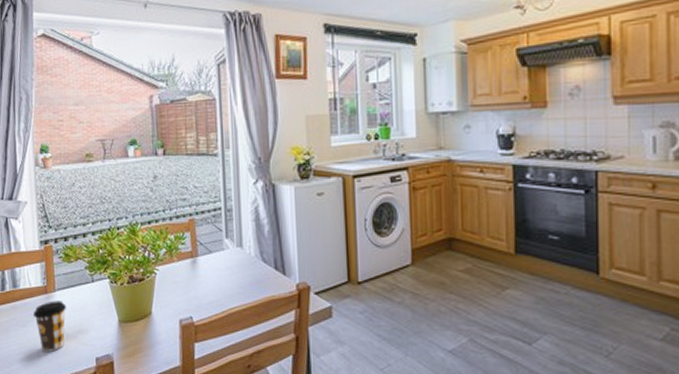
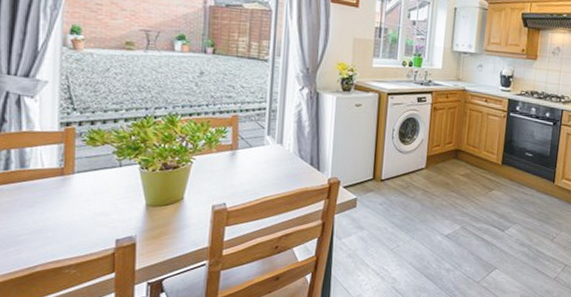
coffee cup: present [32,300,67,352] -> none [43,183,87,233]

